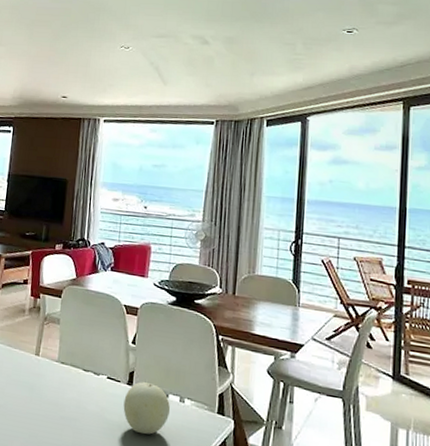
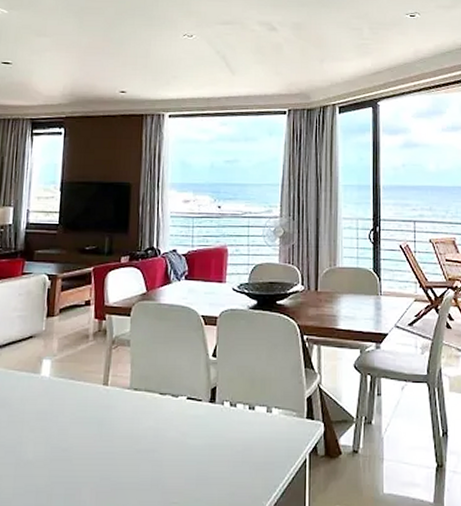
fruit: present [123,382,170,435] -> none [206,397,257,455]

